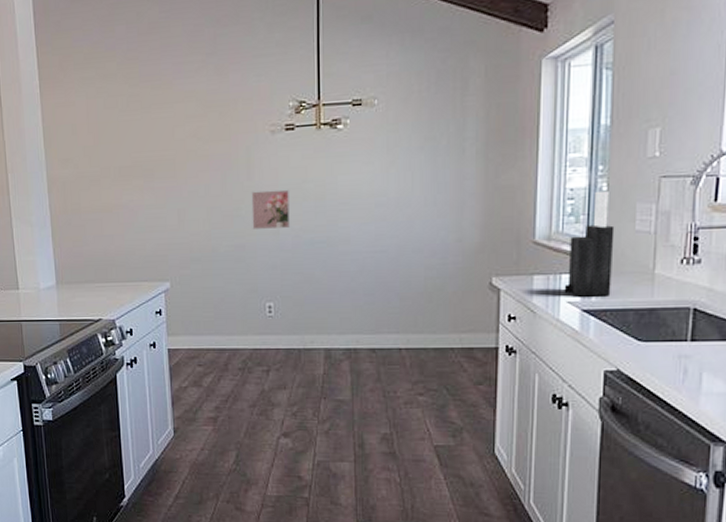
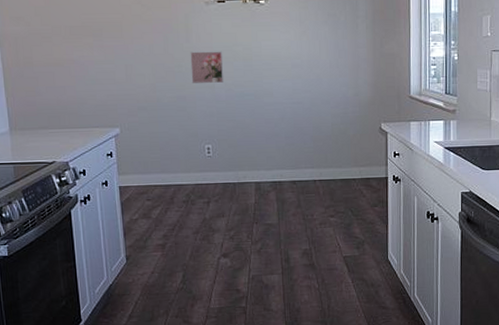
knife block: present [564,190,615,297] -> none [432,59,464,138]

